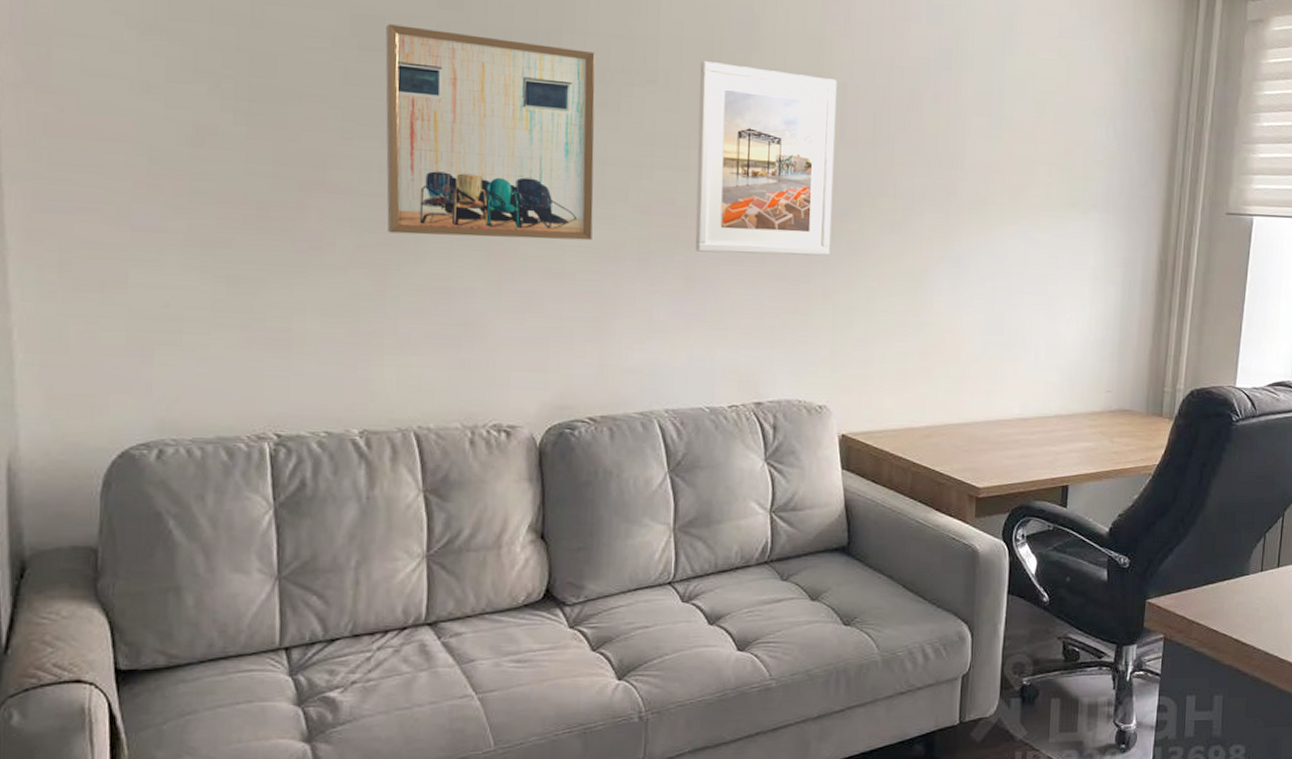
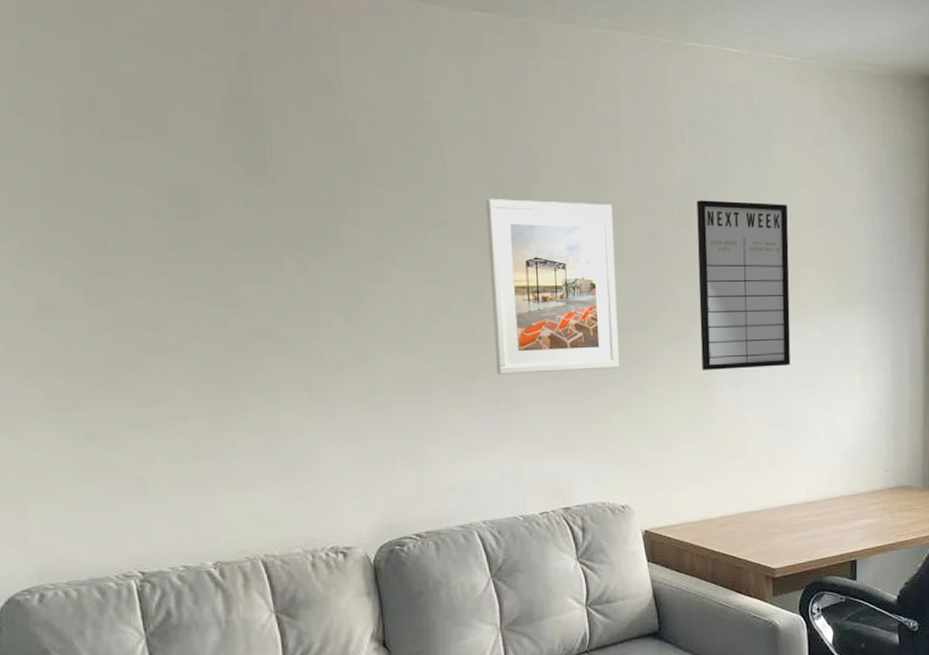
wall art: present [385,24,595,241] -> none [200,192,403,383]
writing board: none [919,84,1026,270] -> present [696,200,791,370]

